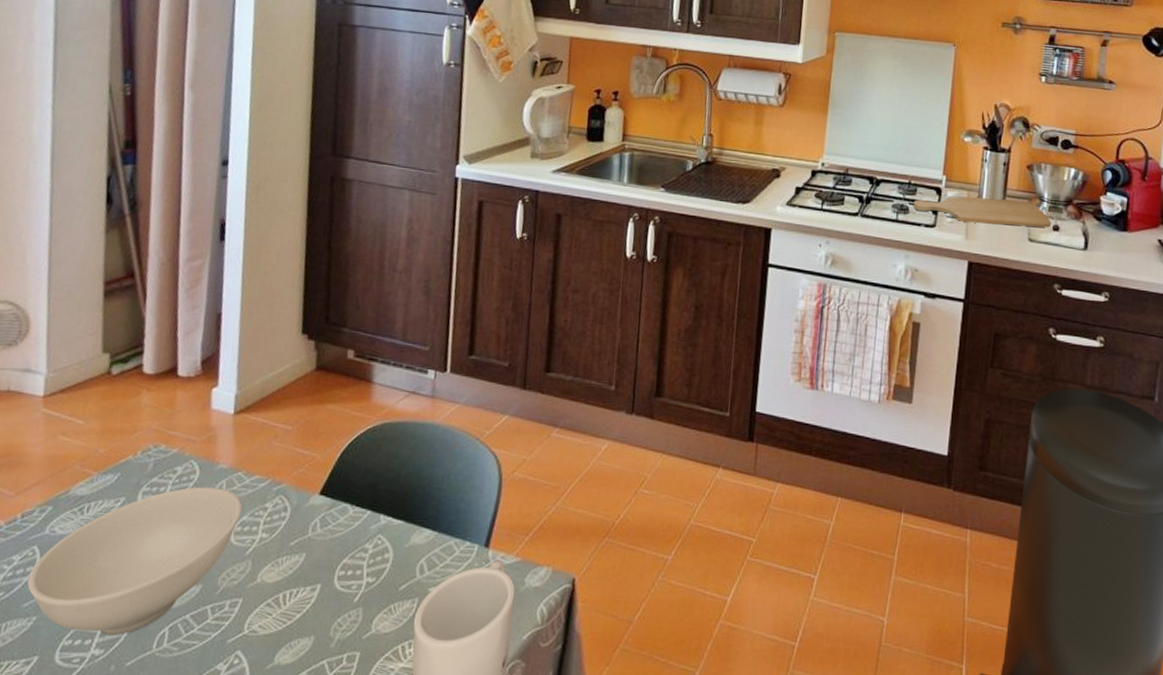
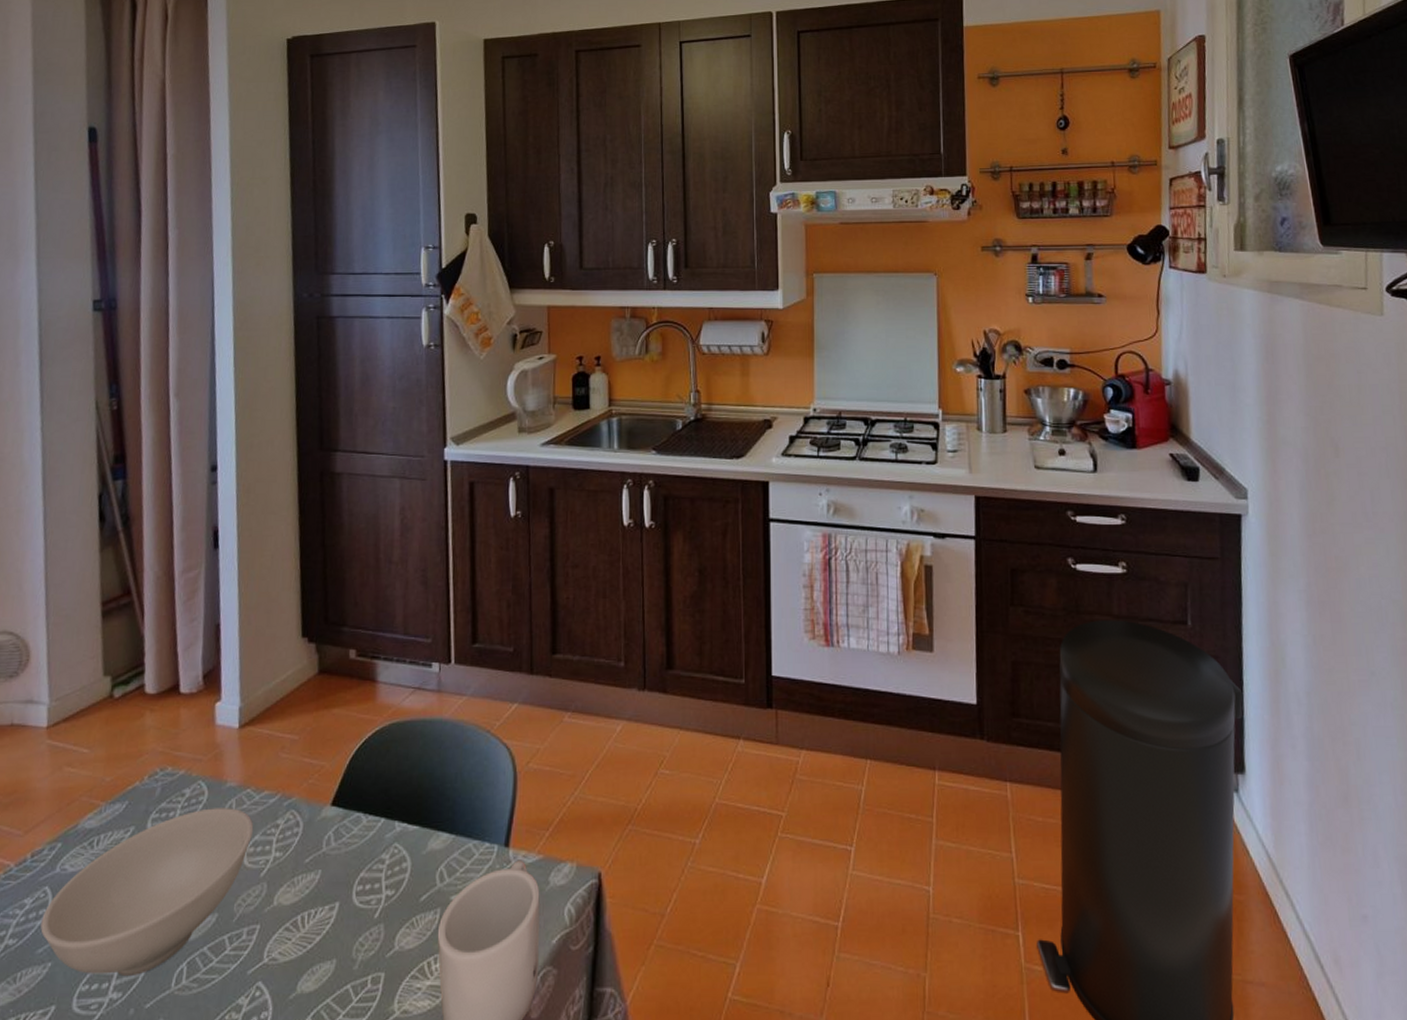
chopping board: present [913,195,1052,228] -> none [911,428,1057,455]

